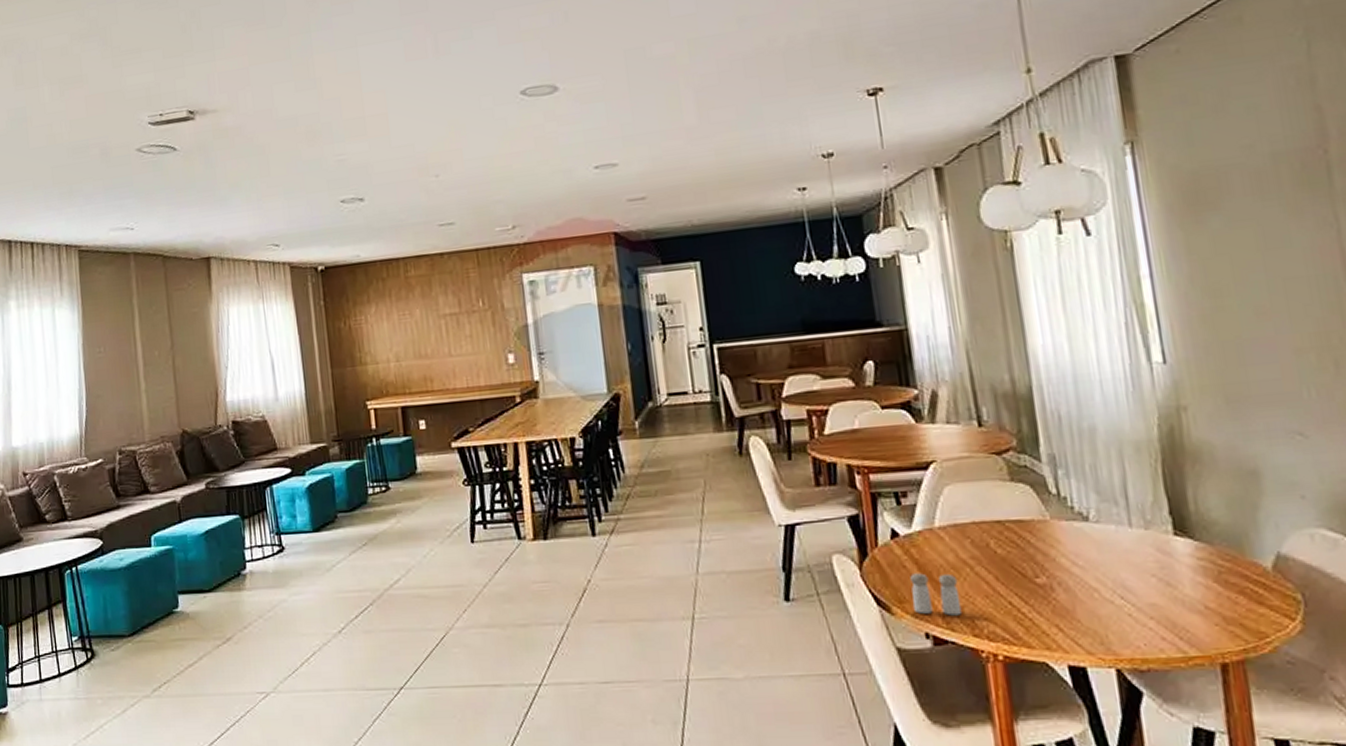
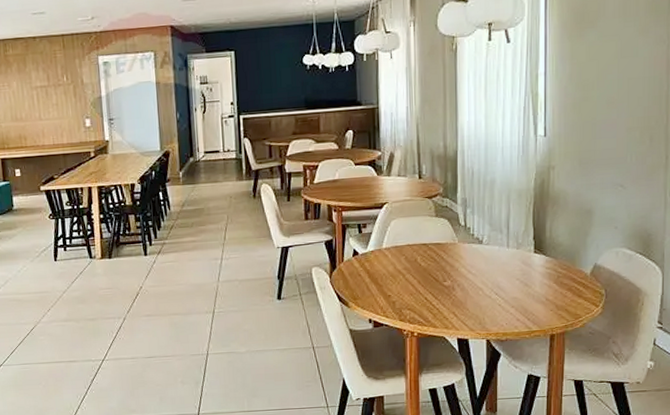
salt and pepper shaker: present [910,573,963,616] -> none [363,279,395,308]

